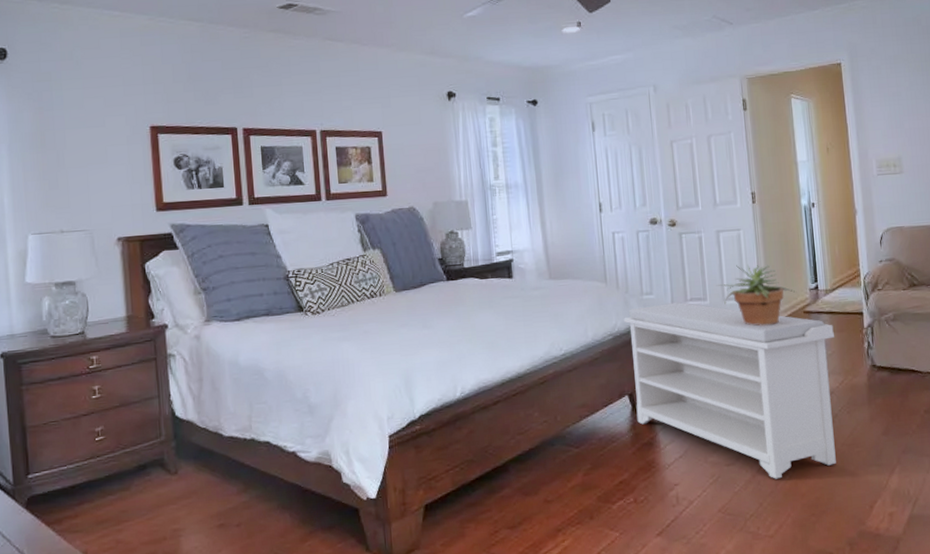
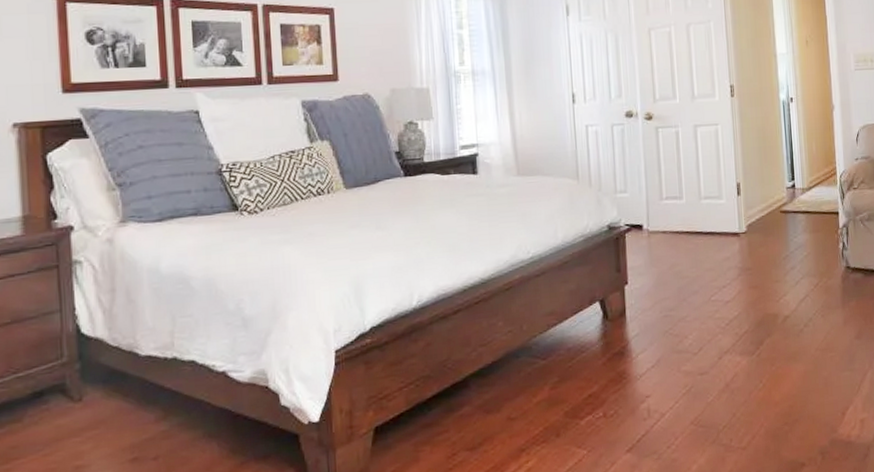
bench: present [624,302,836,479] -> none [596,201,810,388]
potted plant: present [717,264,797,326] -> none [693,161,774,226]

